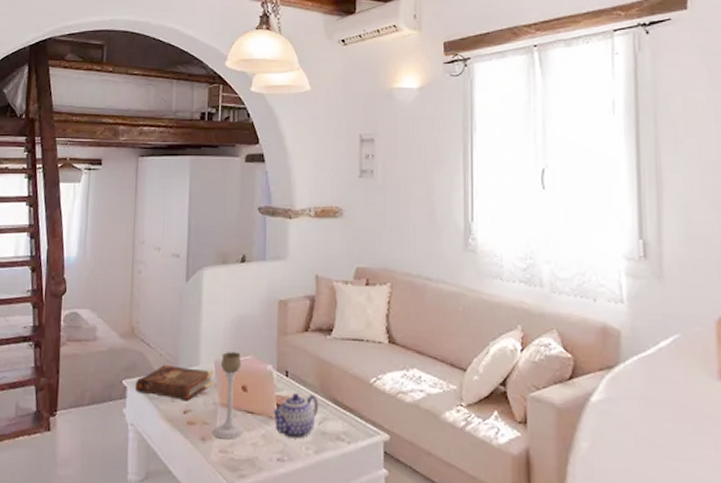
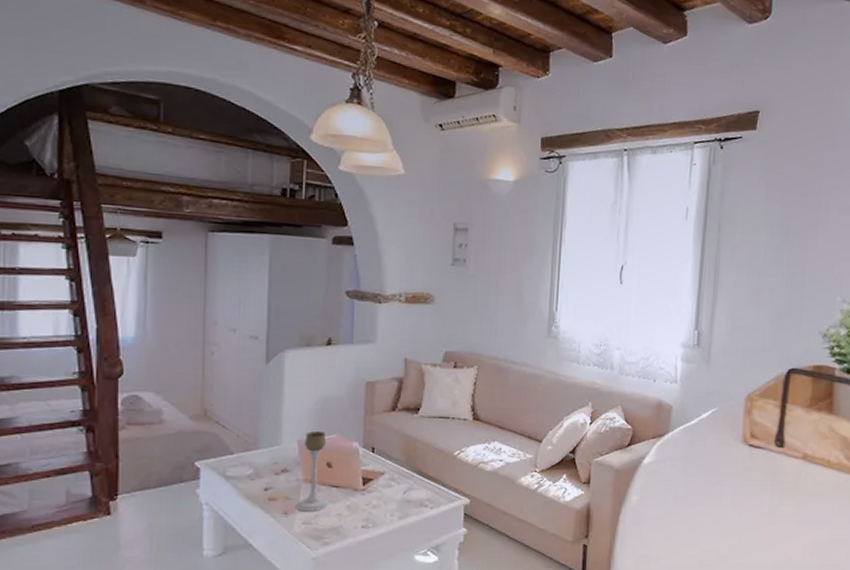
book: present [135,364,214,401] -> none [210,444,298,479]
teapot: present [272,393,319,439] -> none [357,467,404,507]

